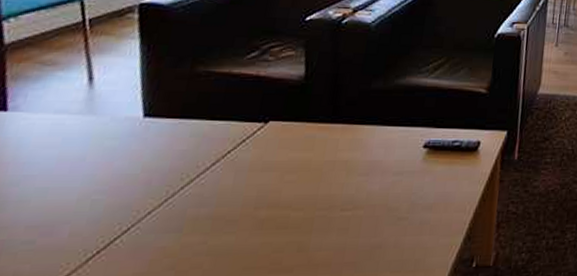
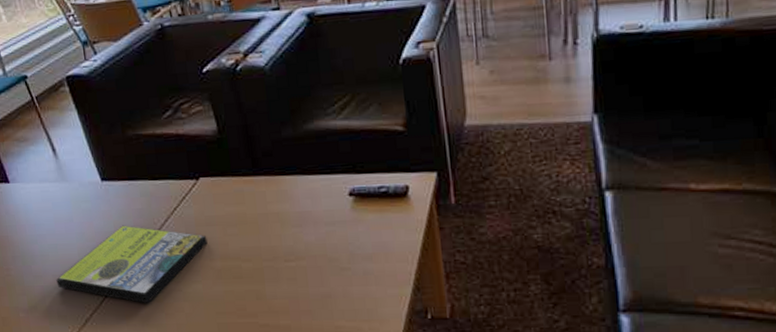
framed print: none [28,167,258,261] -> present [56,225,208,304]

